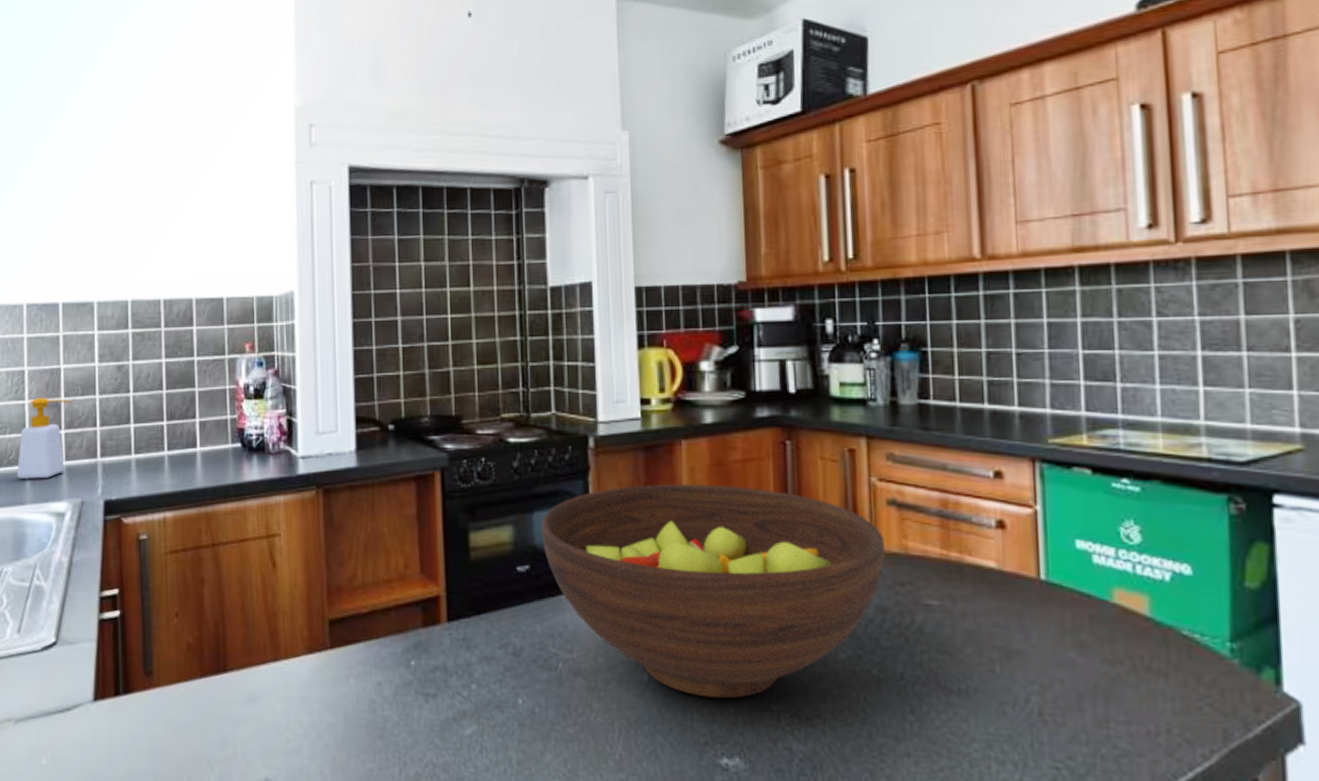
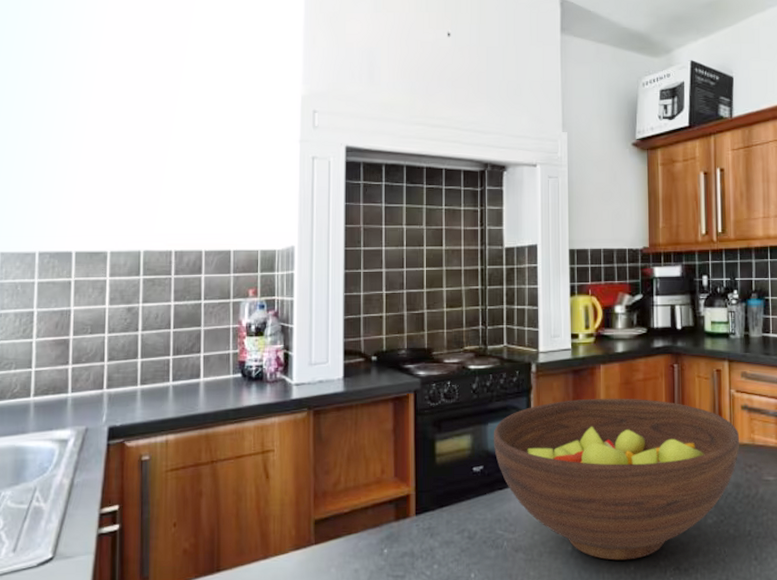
soap bottle: present [16,397,72,479] -> none [20,335,81,410]

